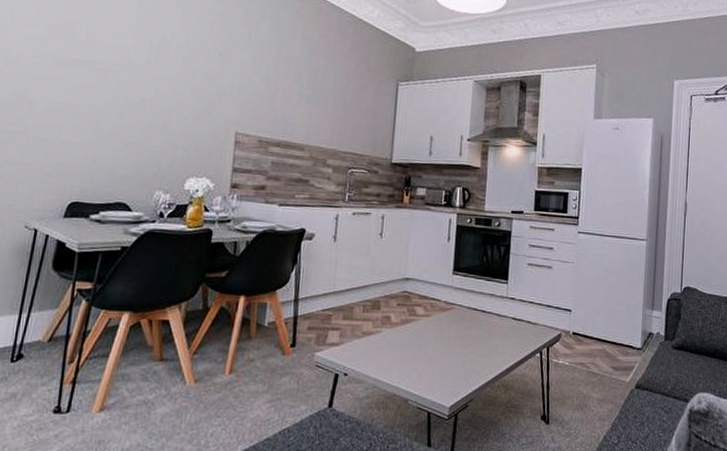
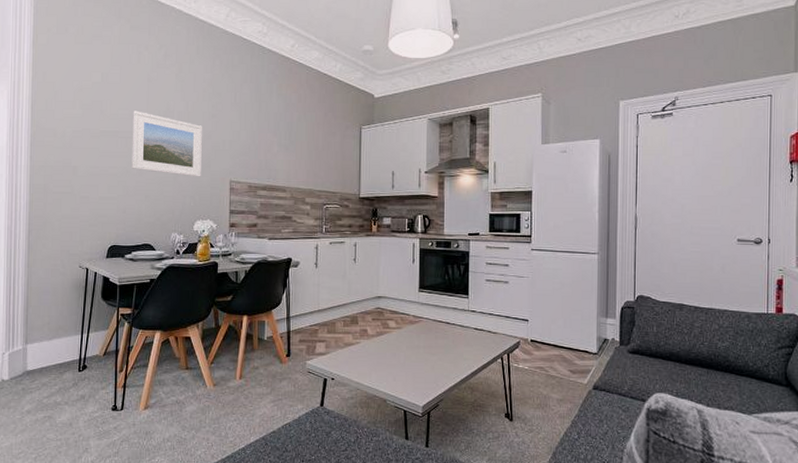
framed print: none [108,38,206,126] -> present [131,110,202,177]

